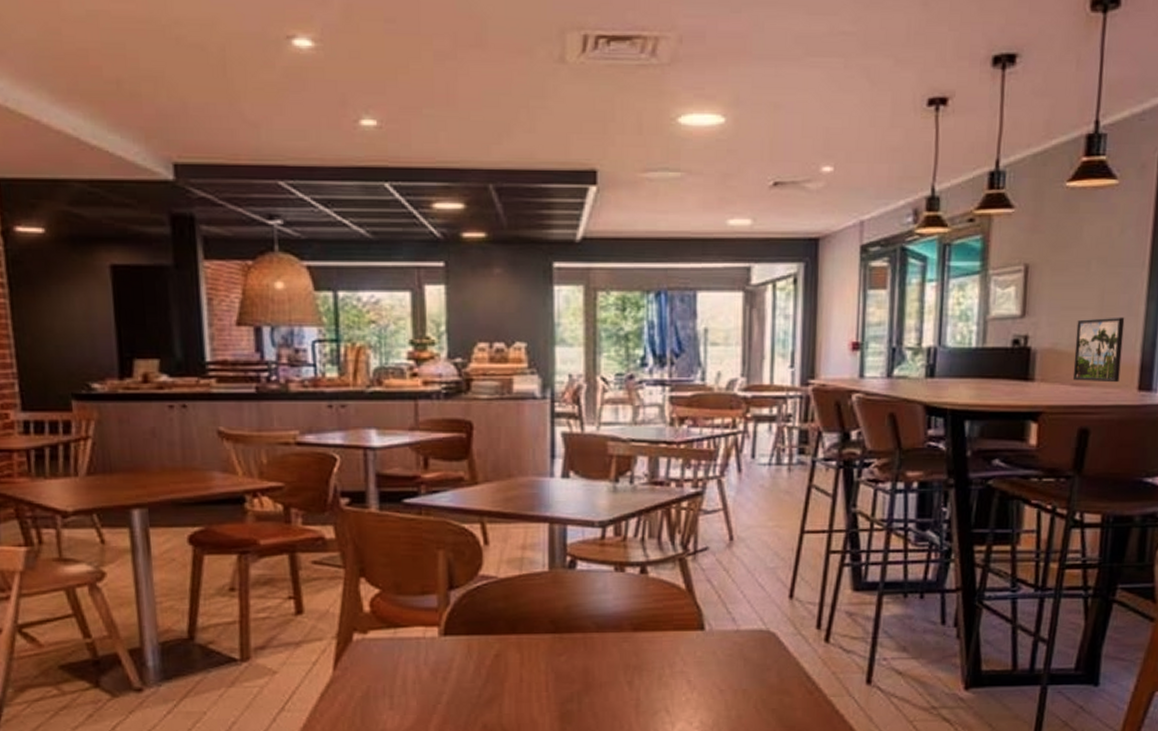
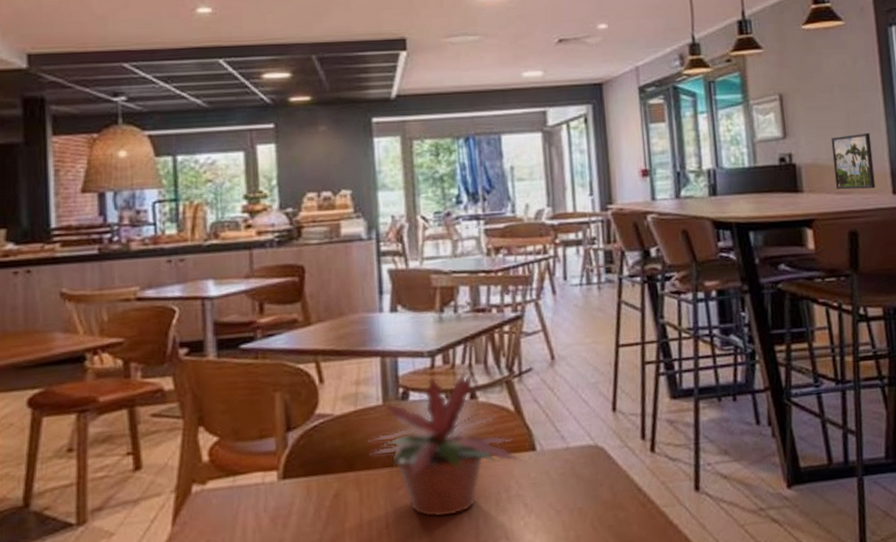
potted plant: none [531,539,689,686] -> present [367,365,522,518]

